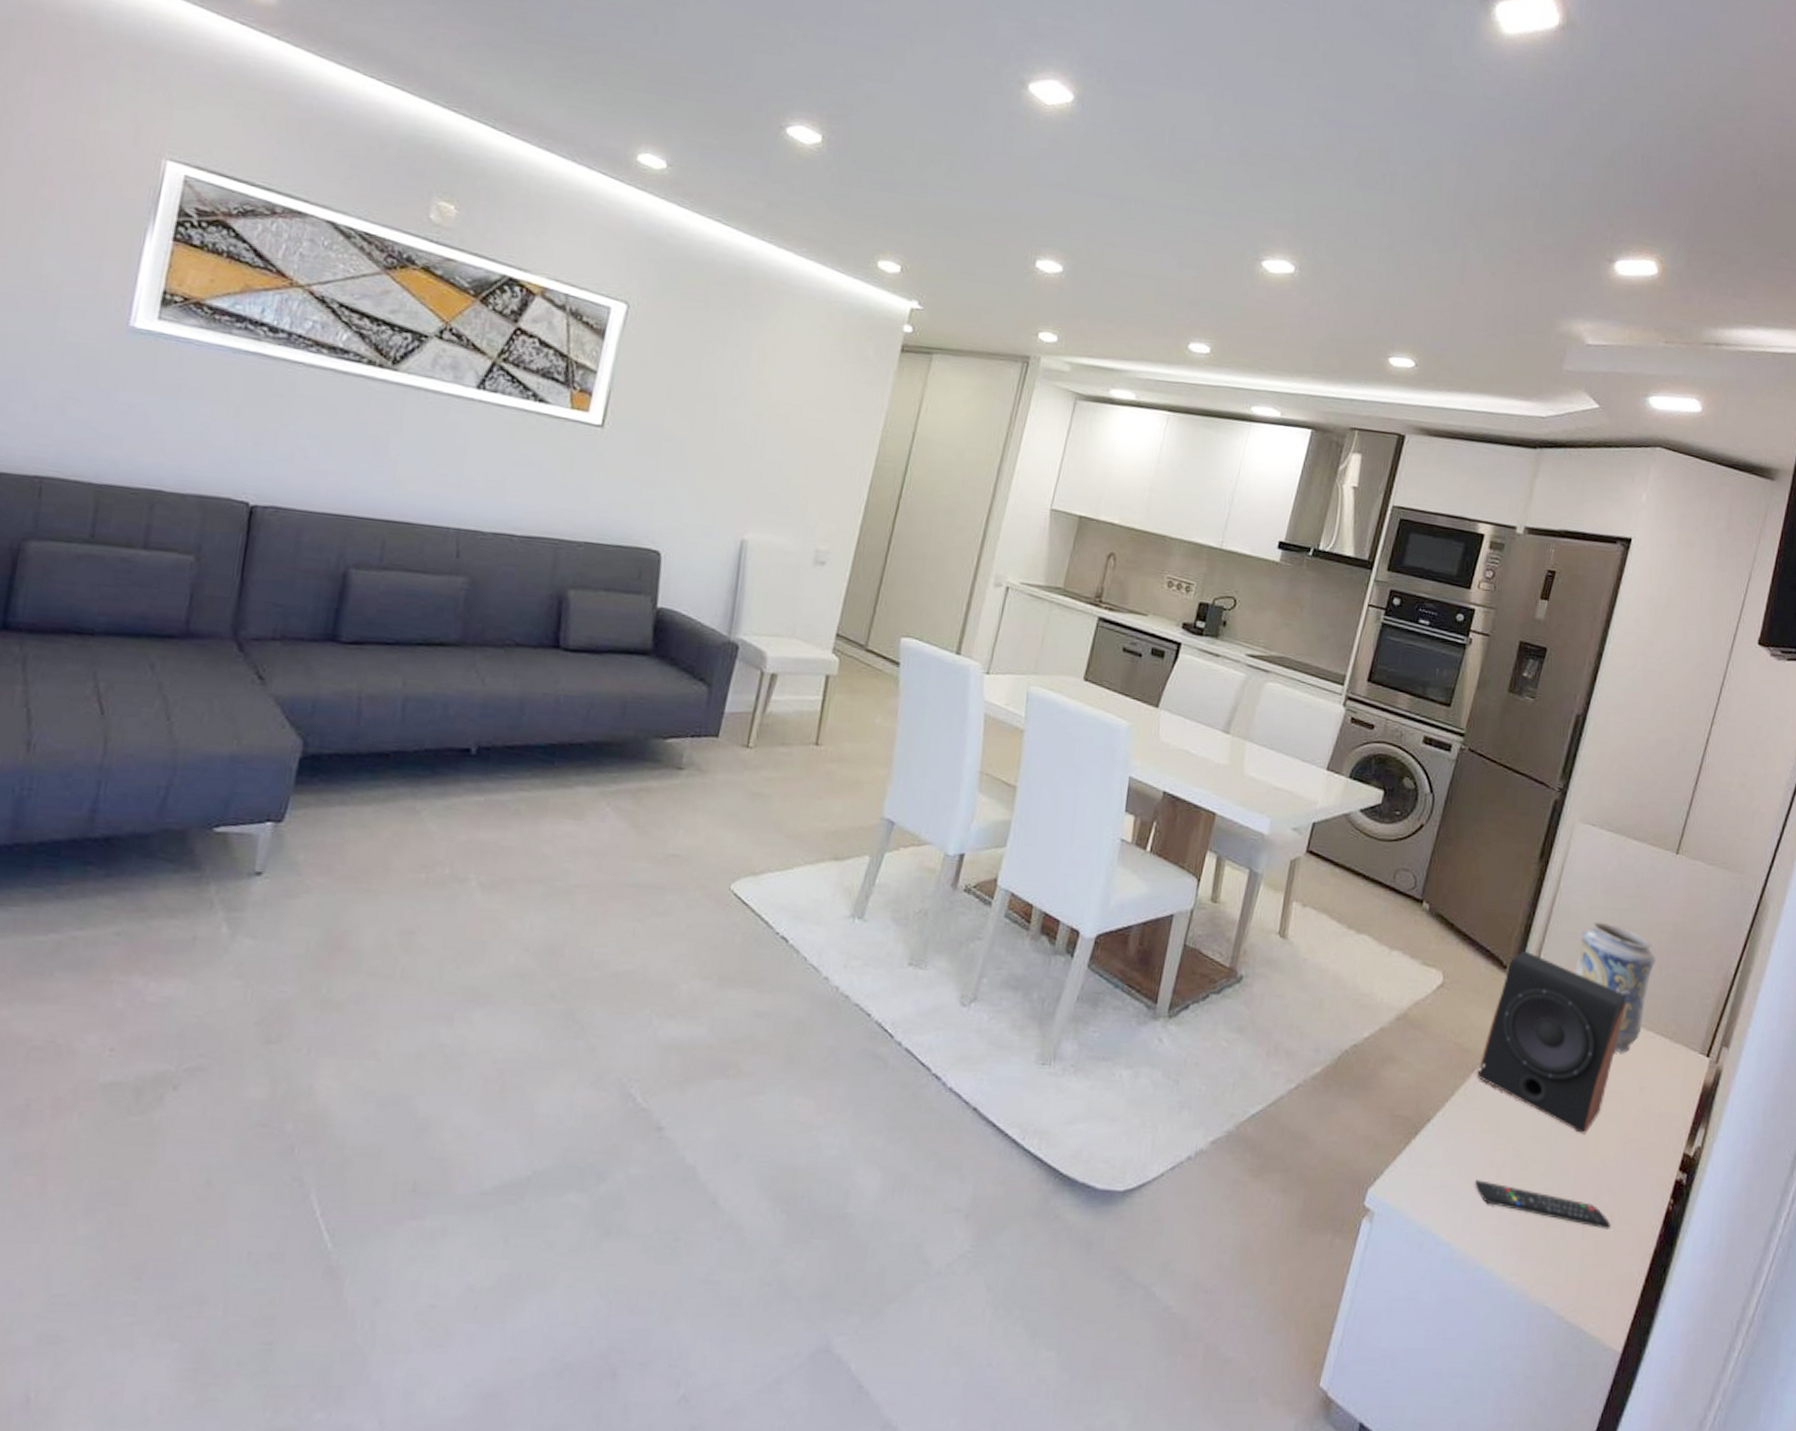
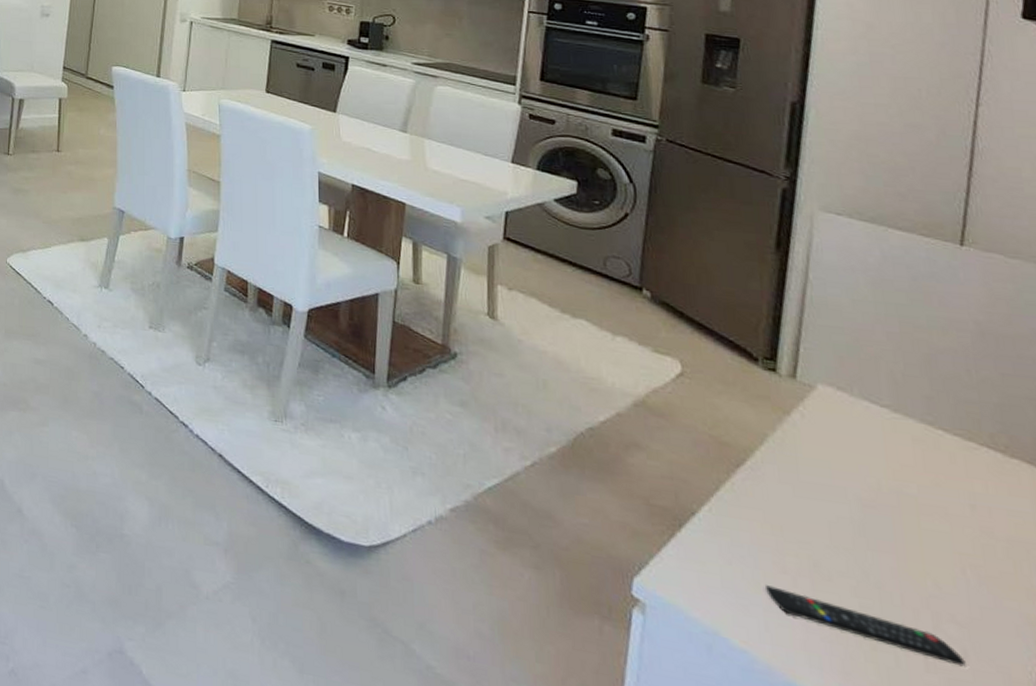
speaker: present [1477,950,1627,1135] -> none [744,343,929,552]
decorative vase: present [1574,921,1656,1052] -> none [848,316,960,463]

